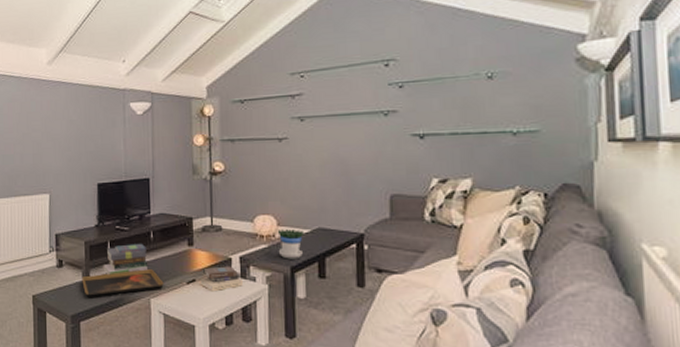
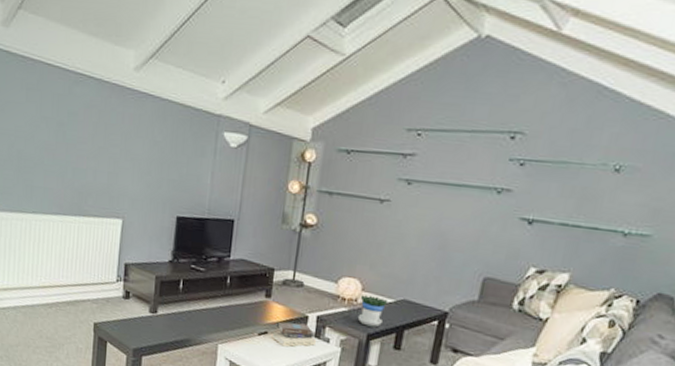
decorative tray: present [82,269,164,298] -> none [148,311,235,337]
books: present [103,243,147,274] -> none [172,285,221,316]

